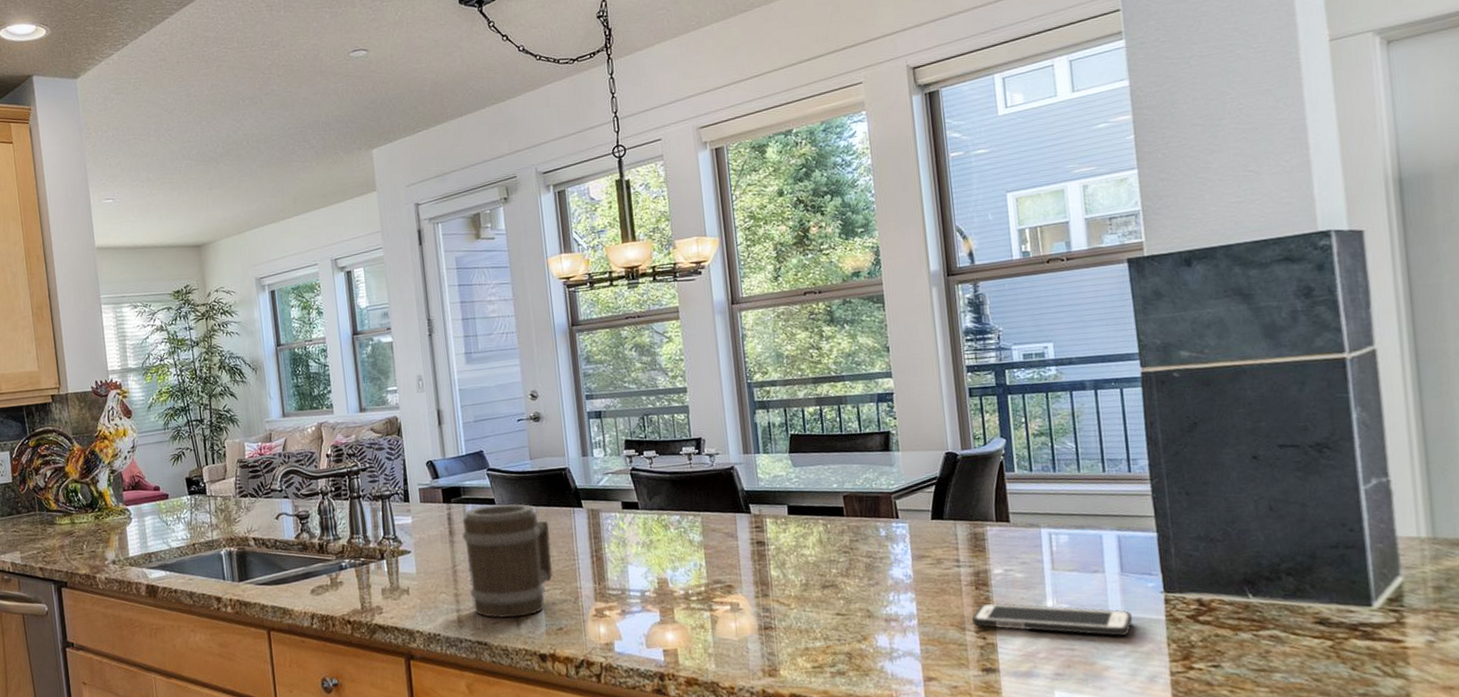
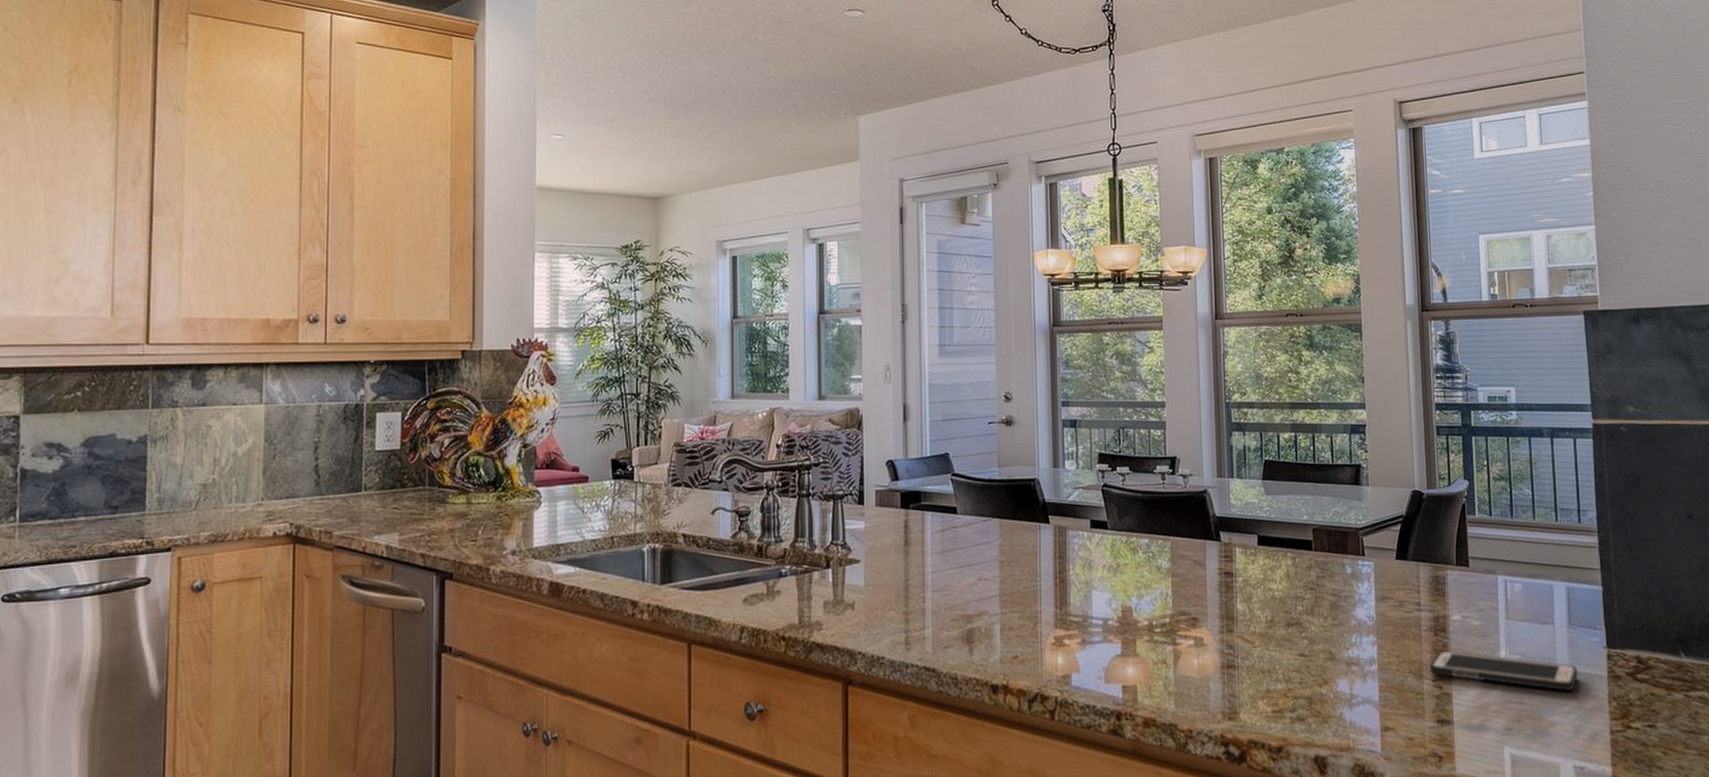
barrel: present [461,503,553,619] -> none [917,514,1013,642]

